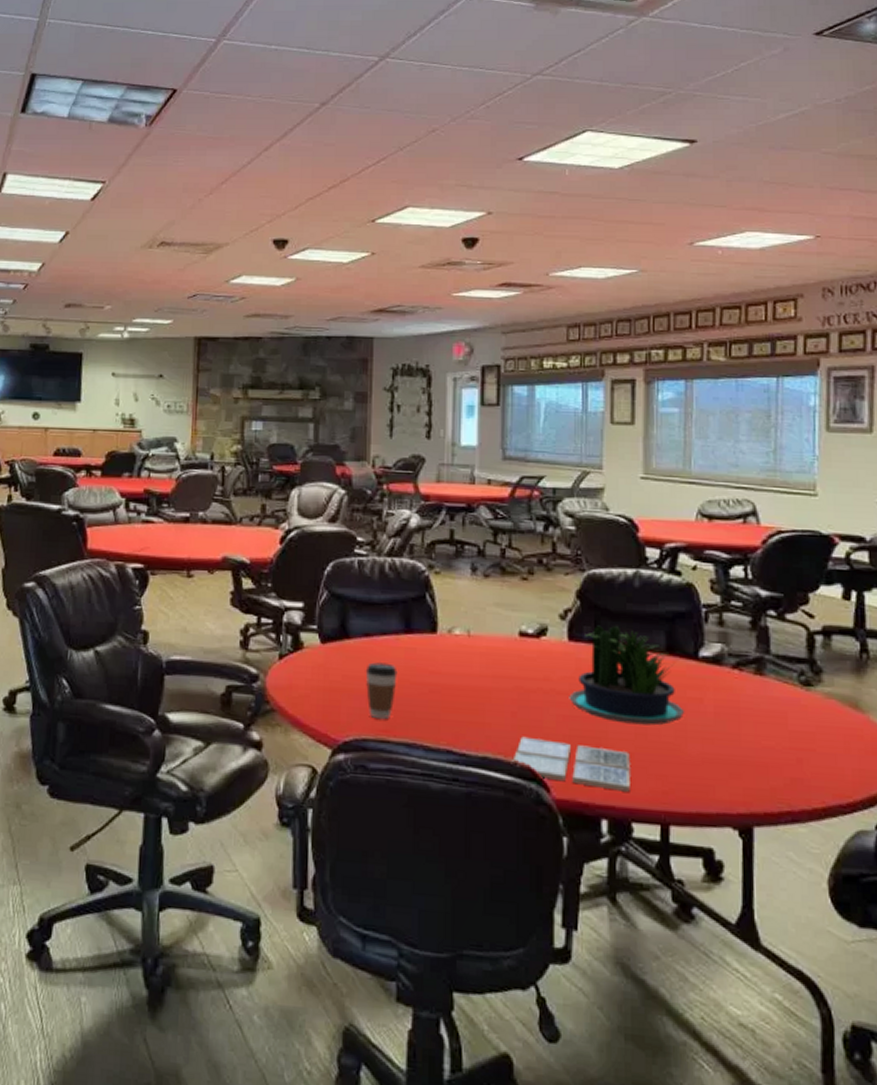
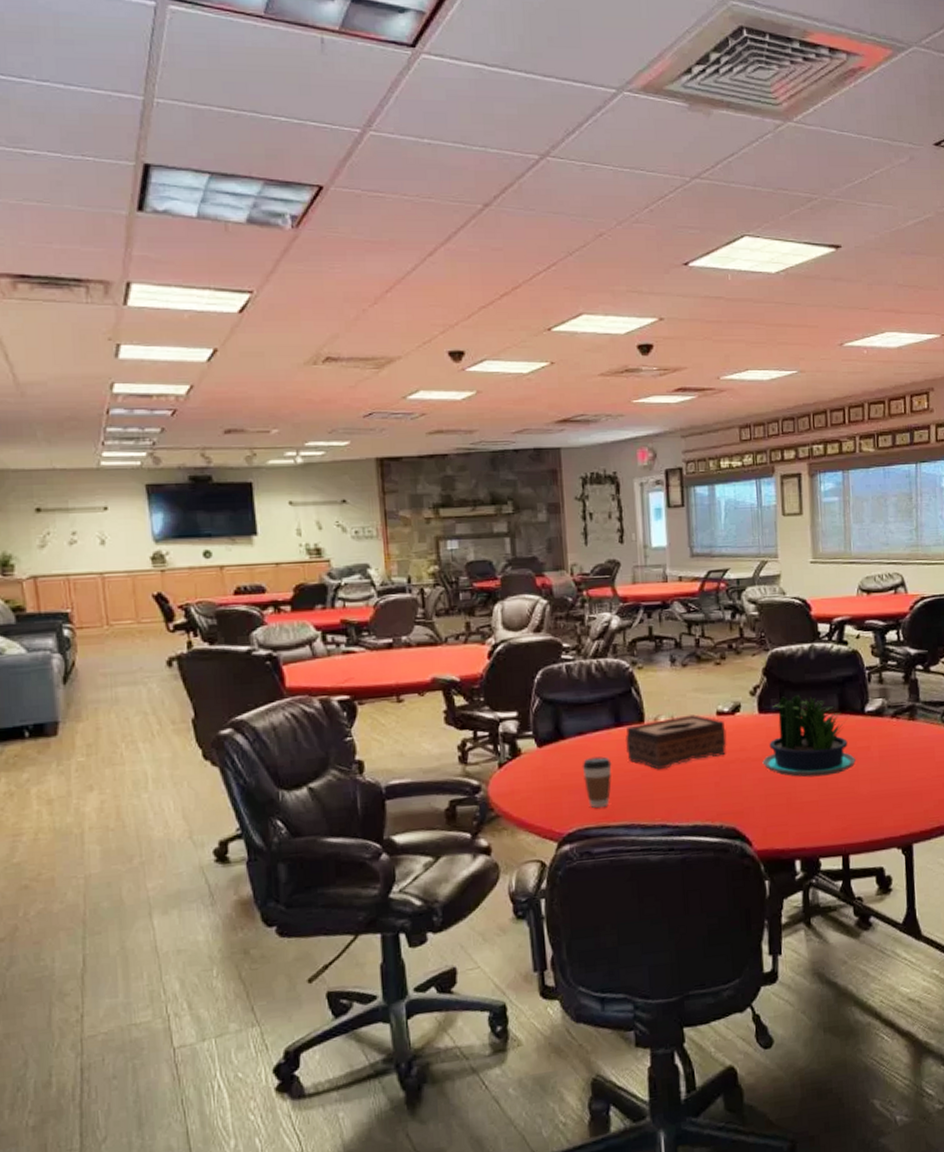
tissue box: none [413,631,529,688] -> present [625,714,727,770]
drink coaster: present [512,736,630,792] -> none [718,800,817,835]

